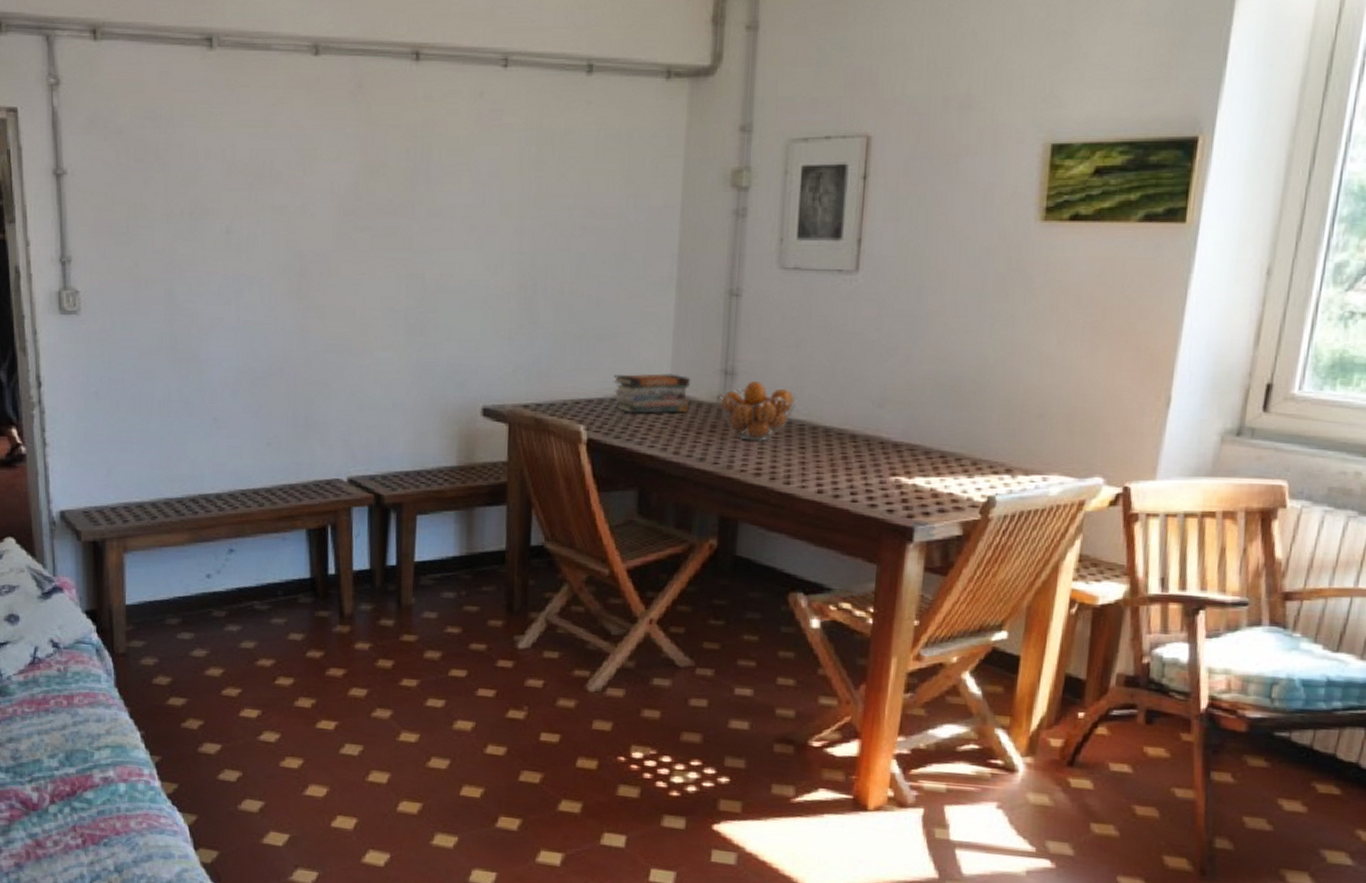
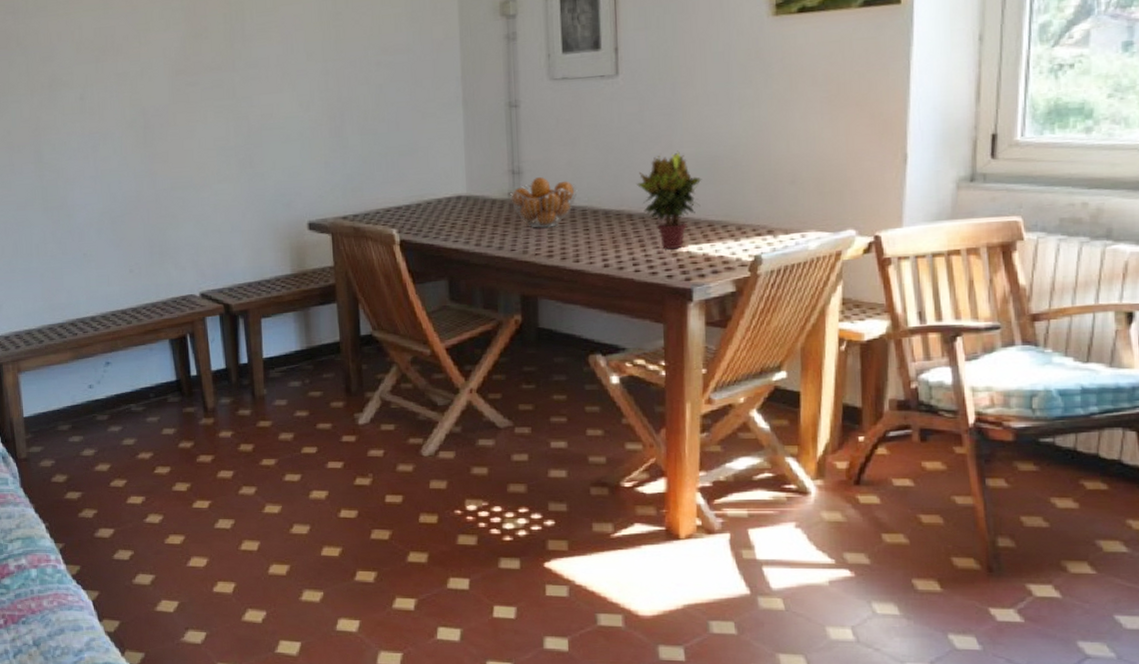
book stack: present [613,373,691,414] -> none [417,177,485,215]
potted plant: none [865,366,940,481] -> present [637,150,702,250]

